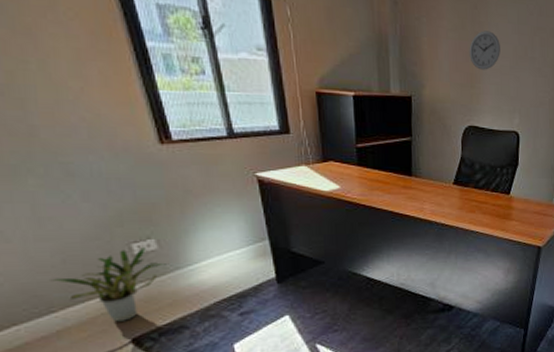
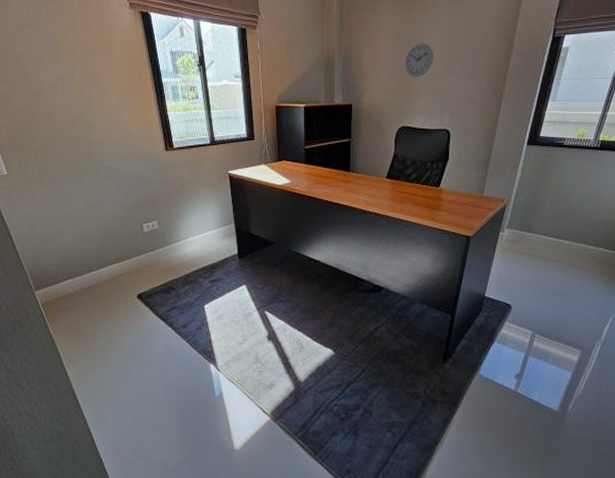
potted plant: present [50,247,166,322] -> none [93,227,163,281]

